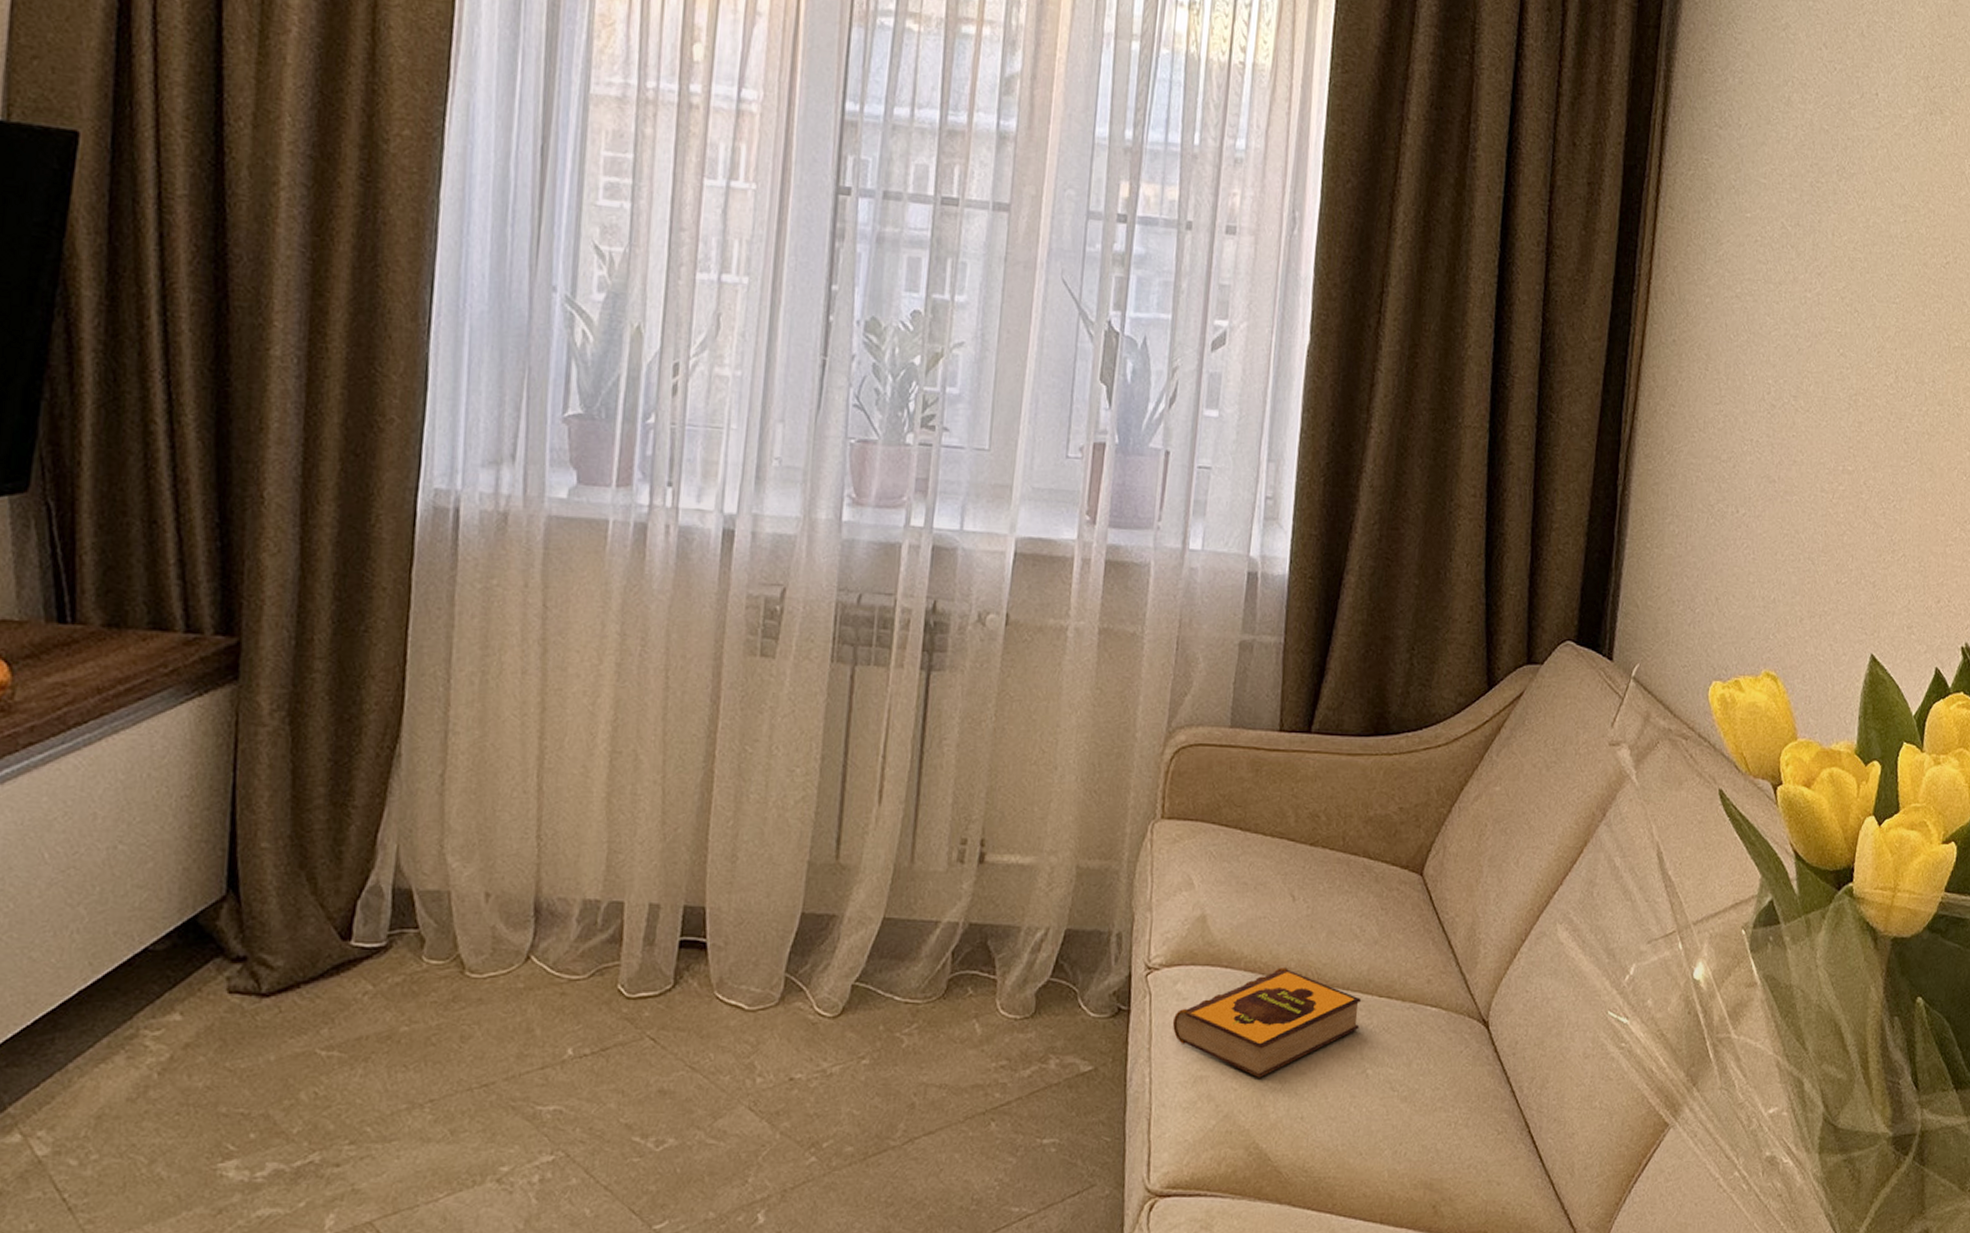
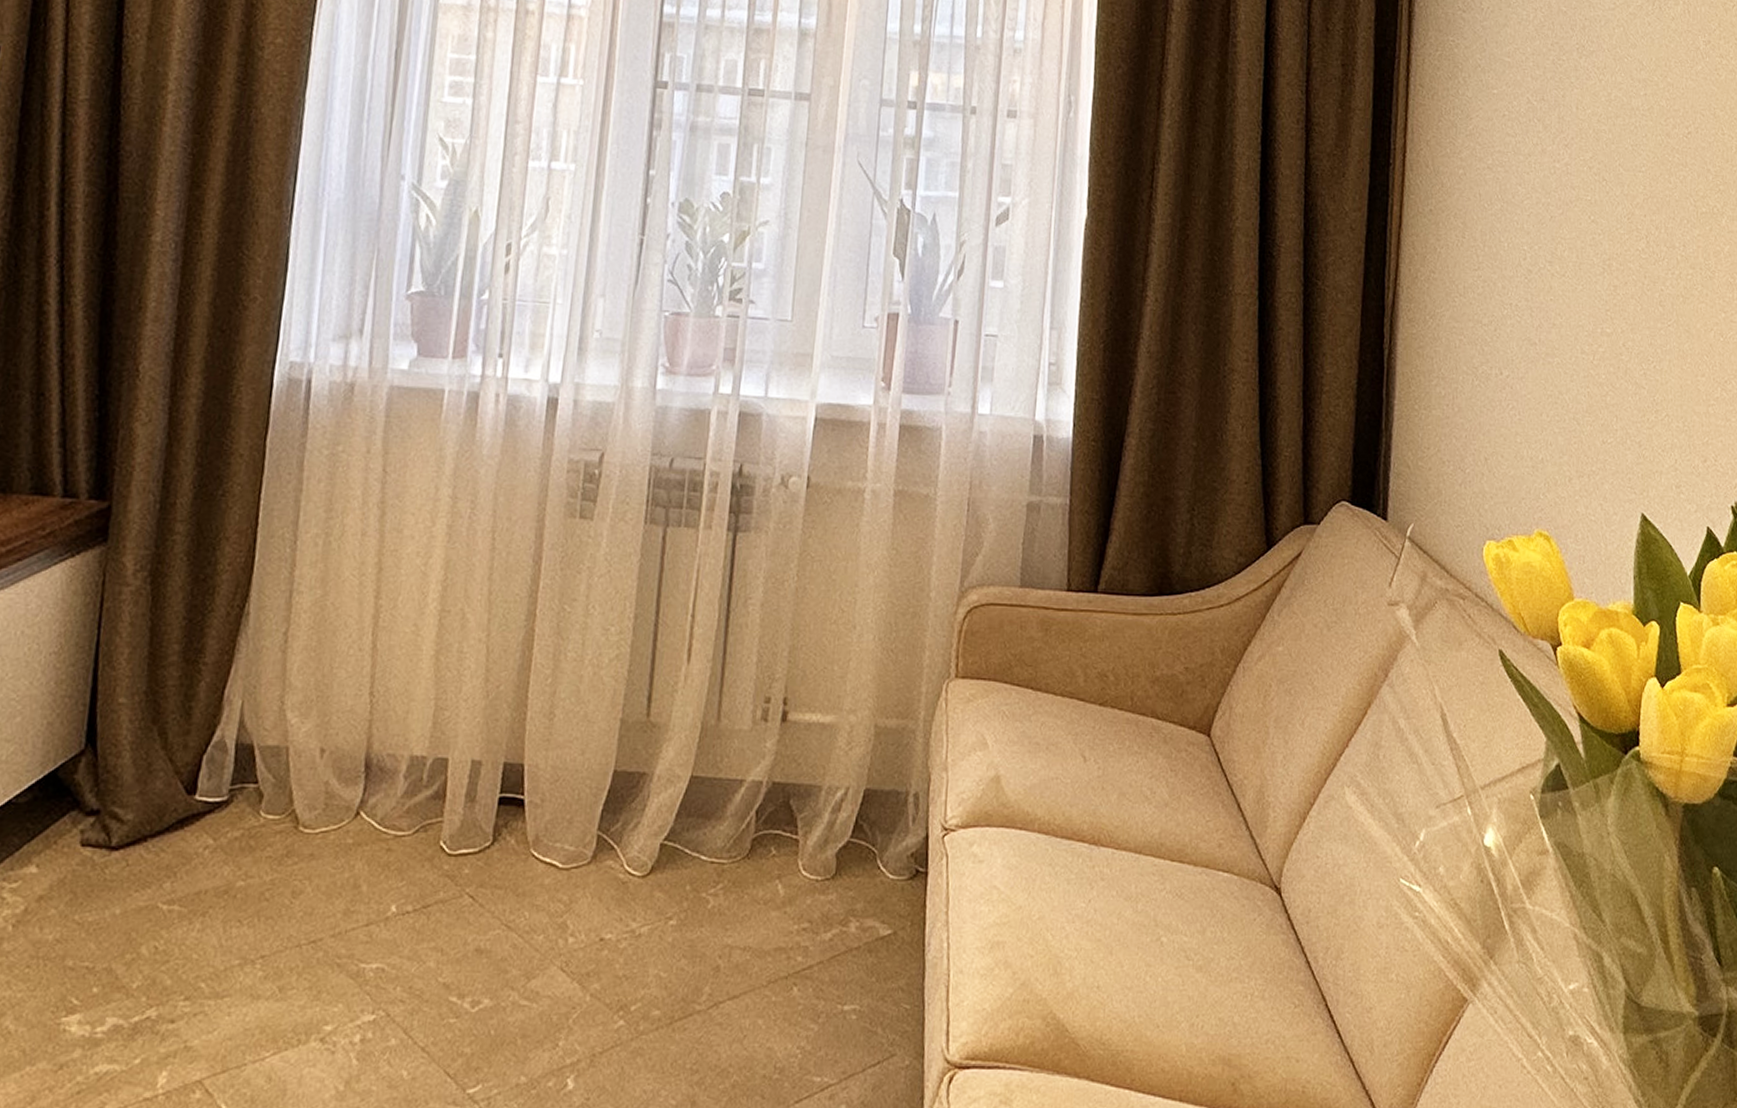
hardback book: present [1172,968,1362,1078] -> none [969,830,1154,944]

